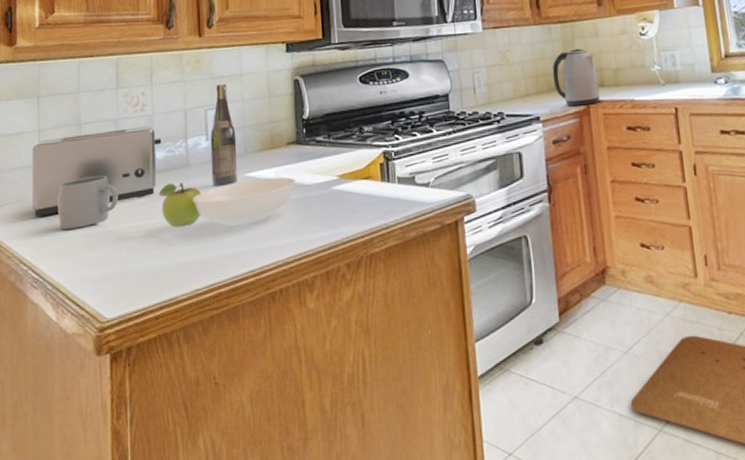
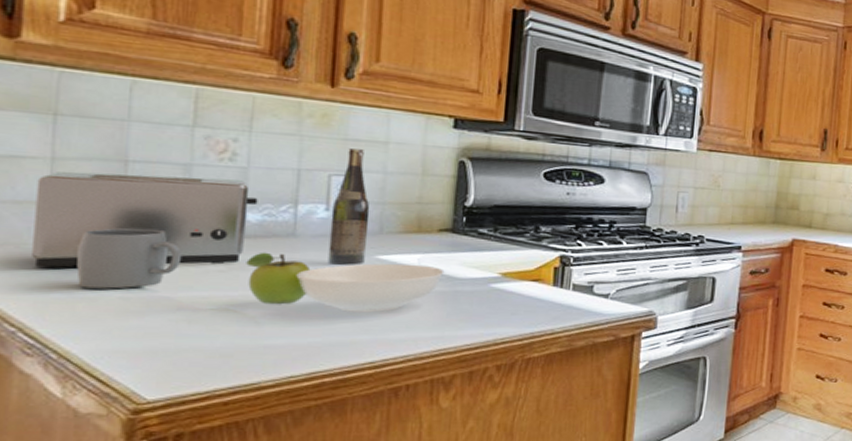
kettle: present [552,48,600,107] -> none [762,187,808,243]

